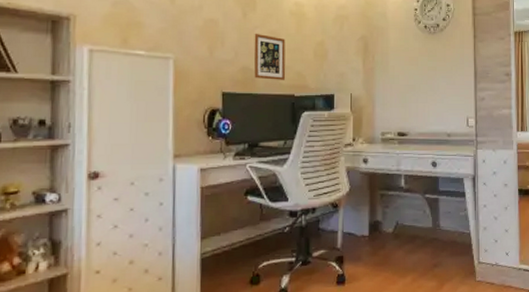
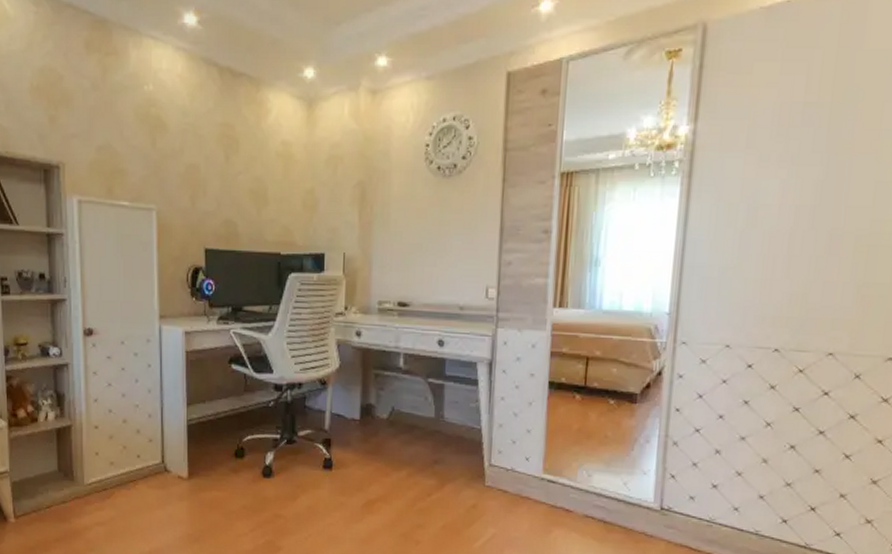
picture frame: present [254,34,286,80] -> none [237,181,271,236]

